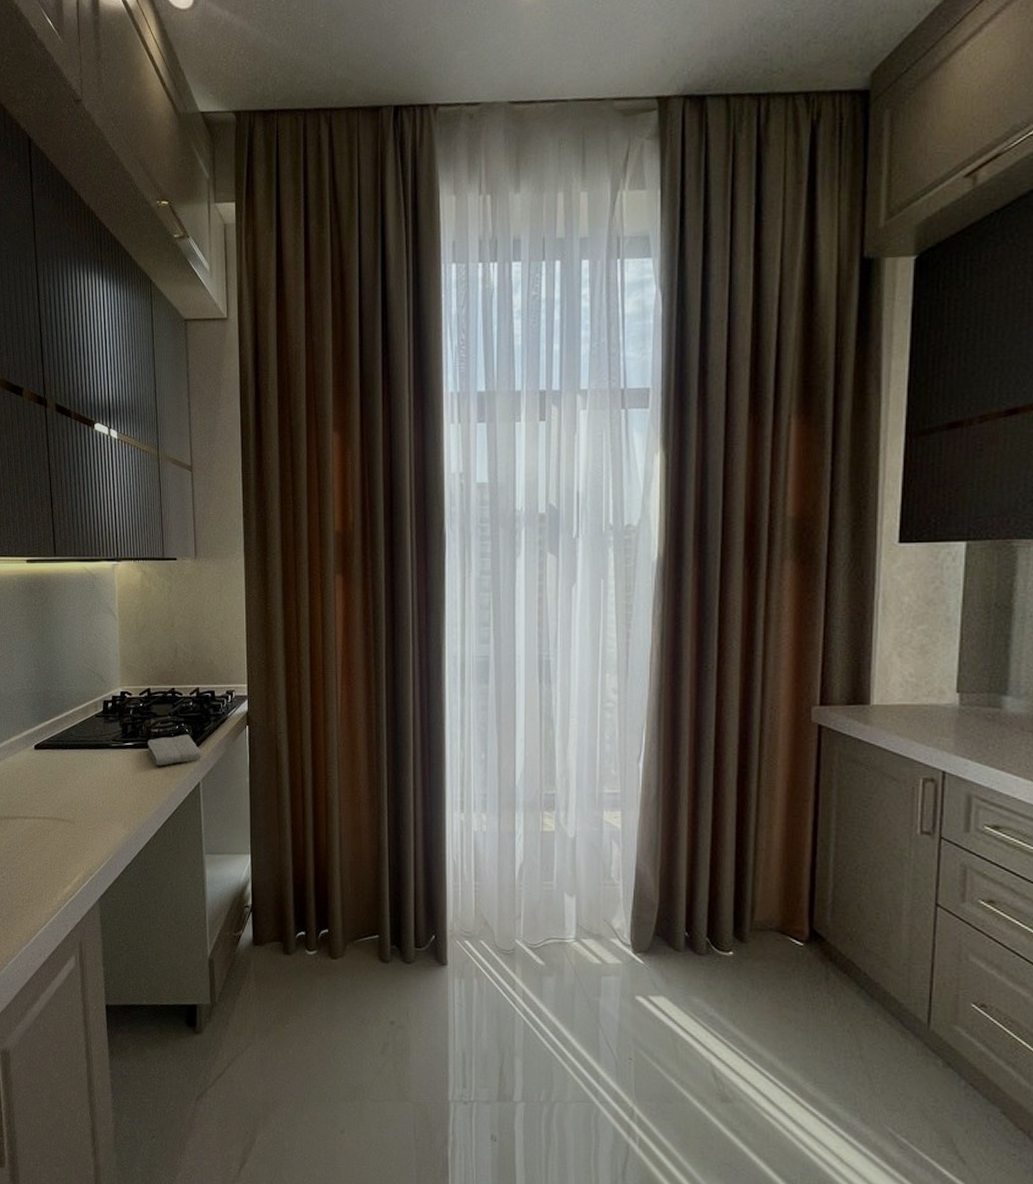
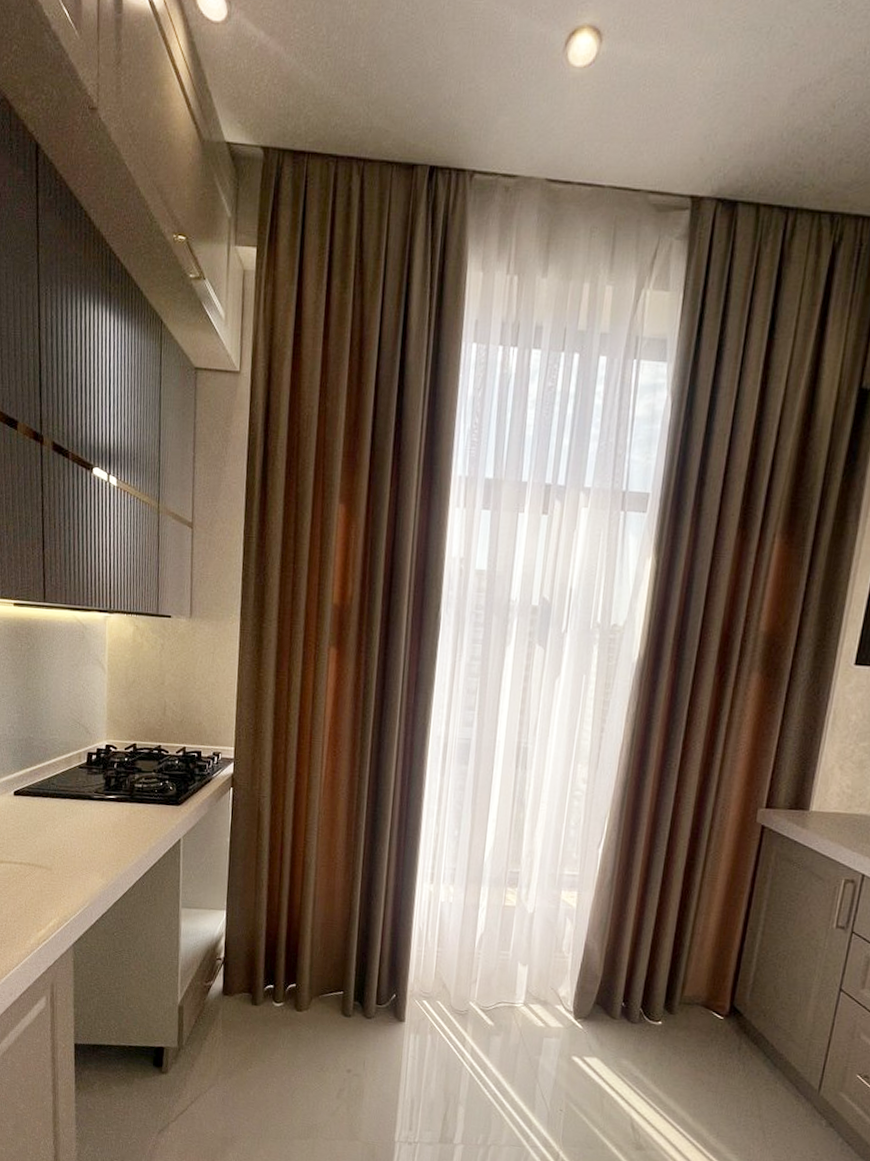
washcloth: present [147,734,202,766] -> none [130,791,184,821]

